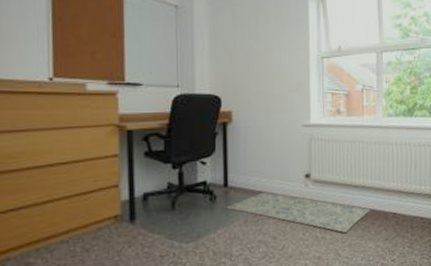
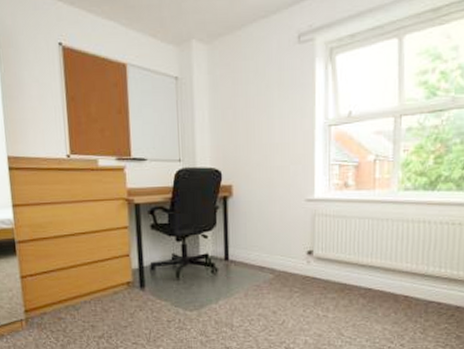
rug: present [226,191,370,234] -> none [227,267,378,314]

